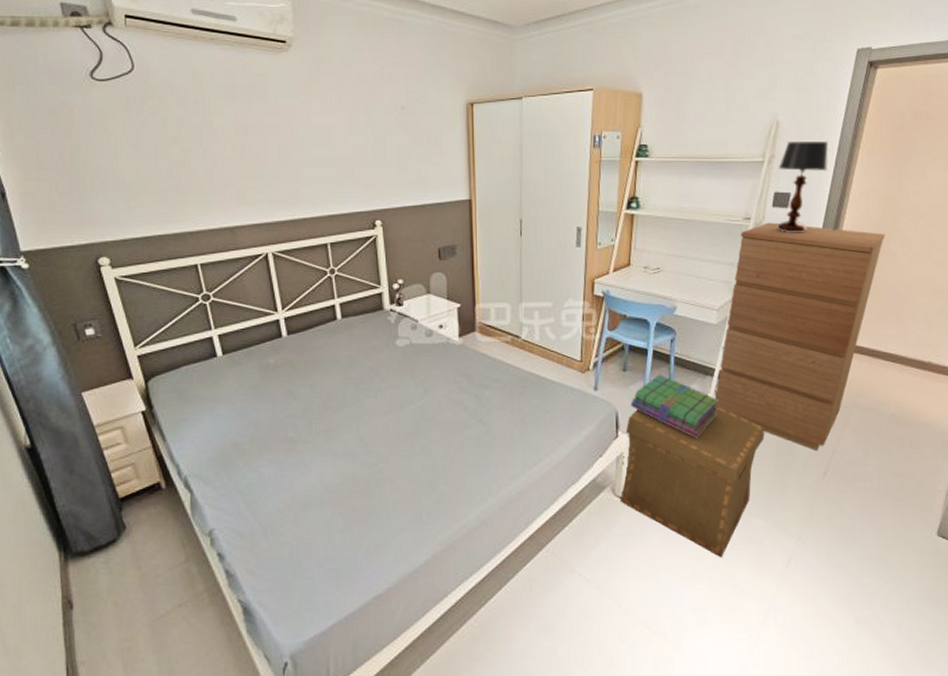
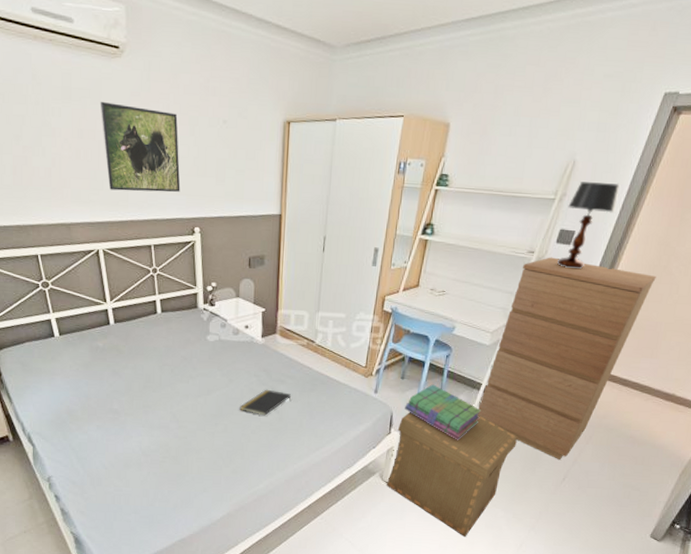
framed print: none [266,96,358,188] -> present [100,101,181,193]
notepad: none [439,397,498,429] -> present [240,389,291,416]

